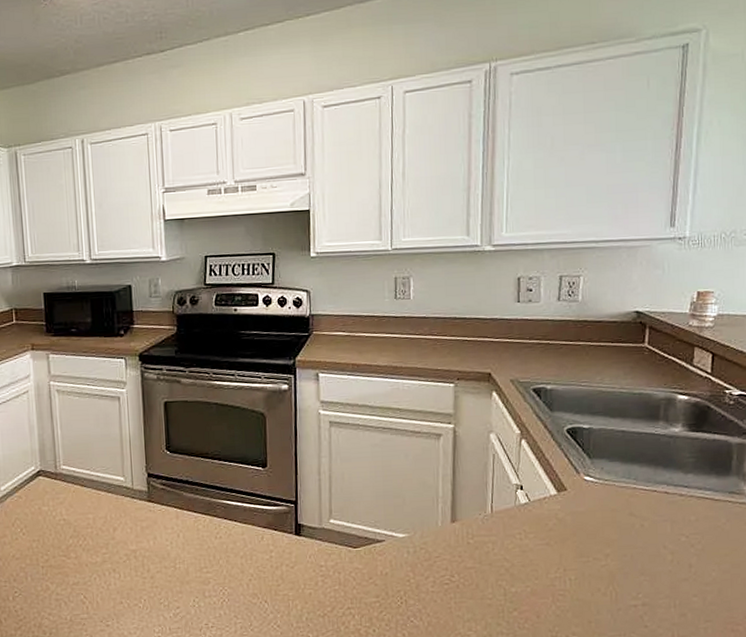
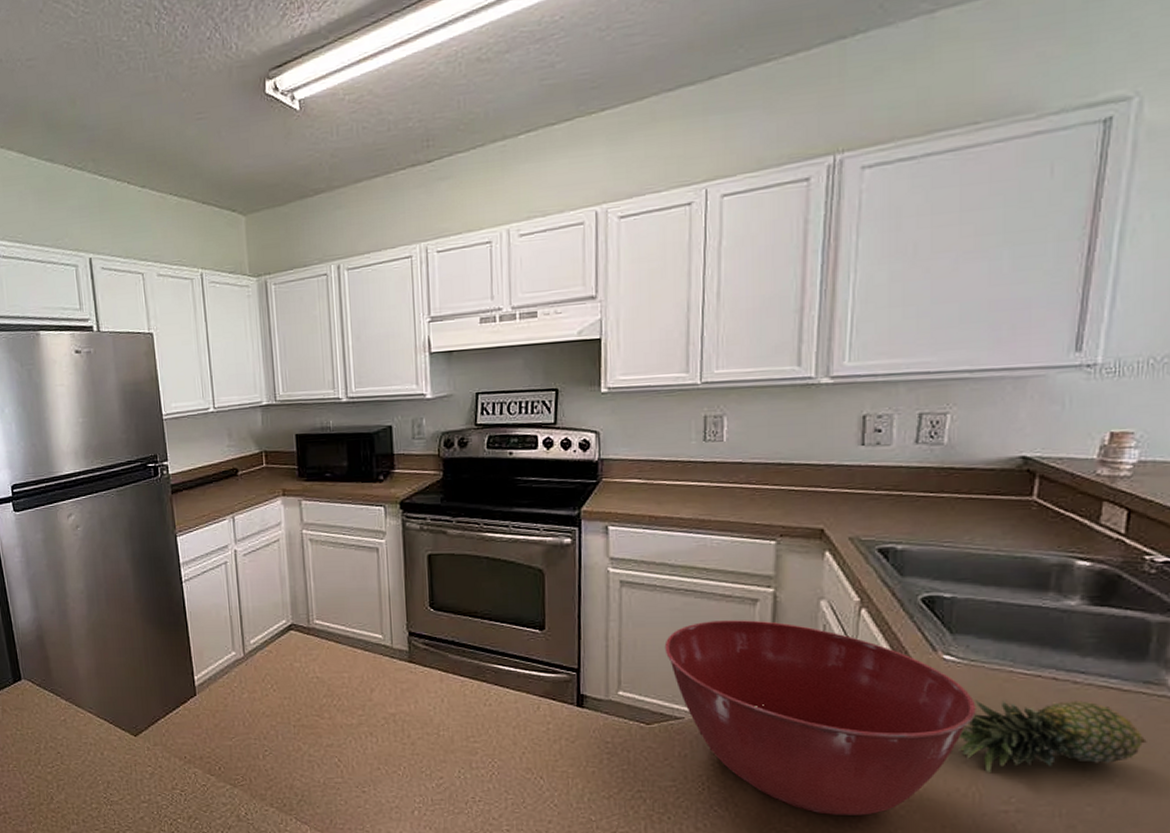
mixing bowl: none [367,452,610,618] -> present [664,620,976,816]
fruit: none [598,510,733,575] -> present [959,699,1147,774]

